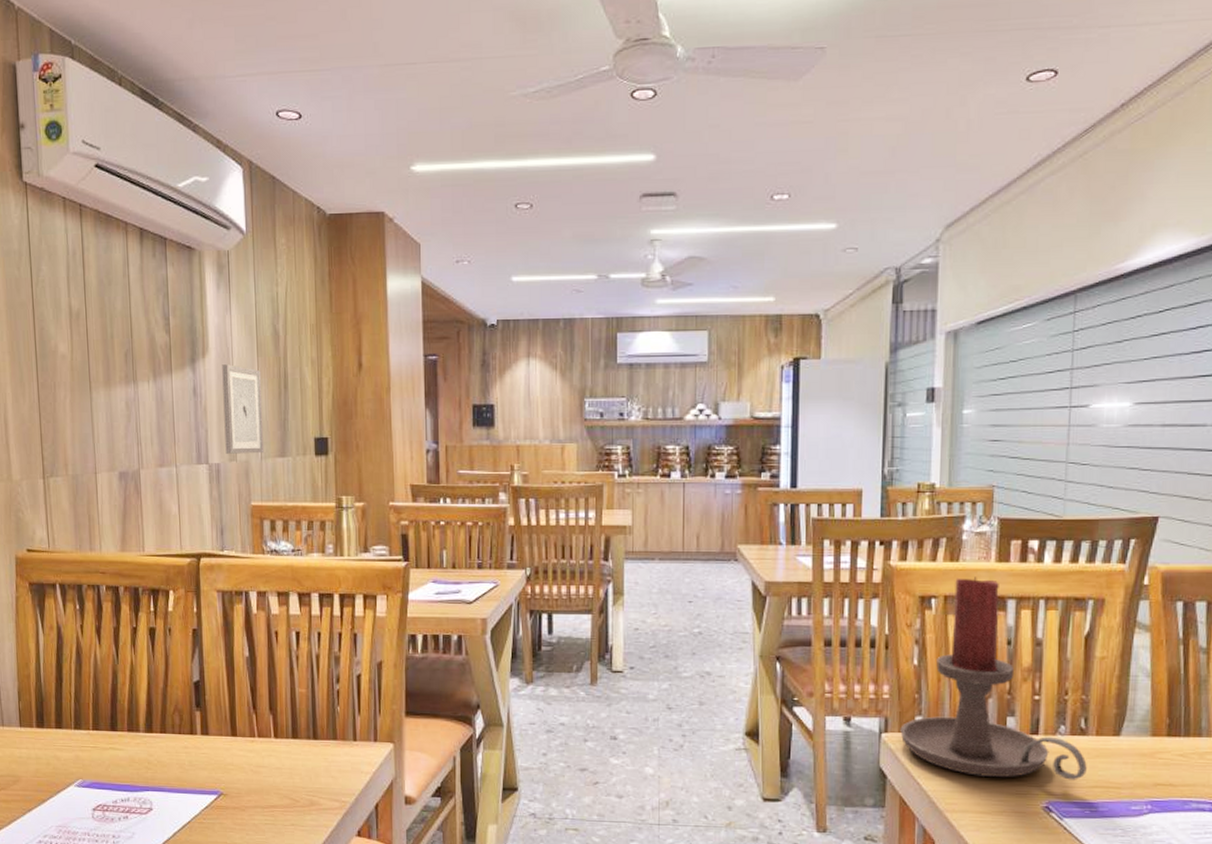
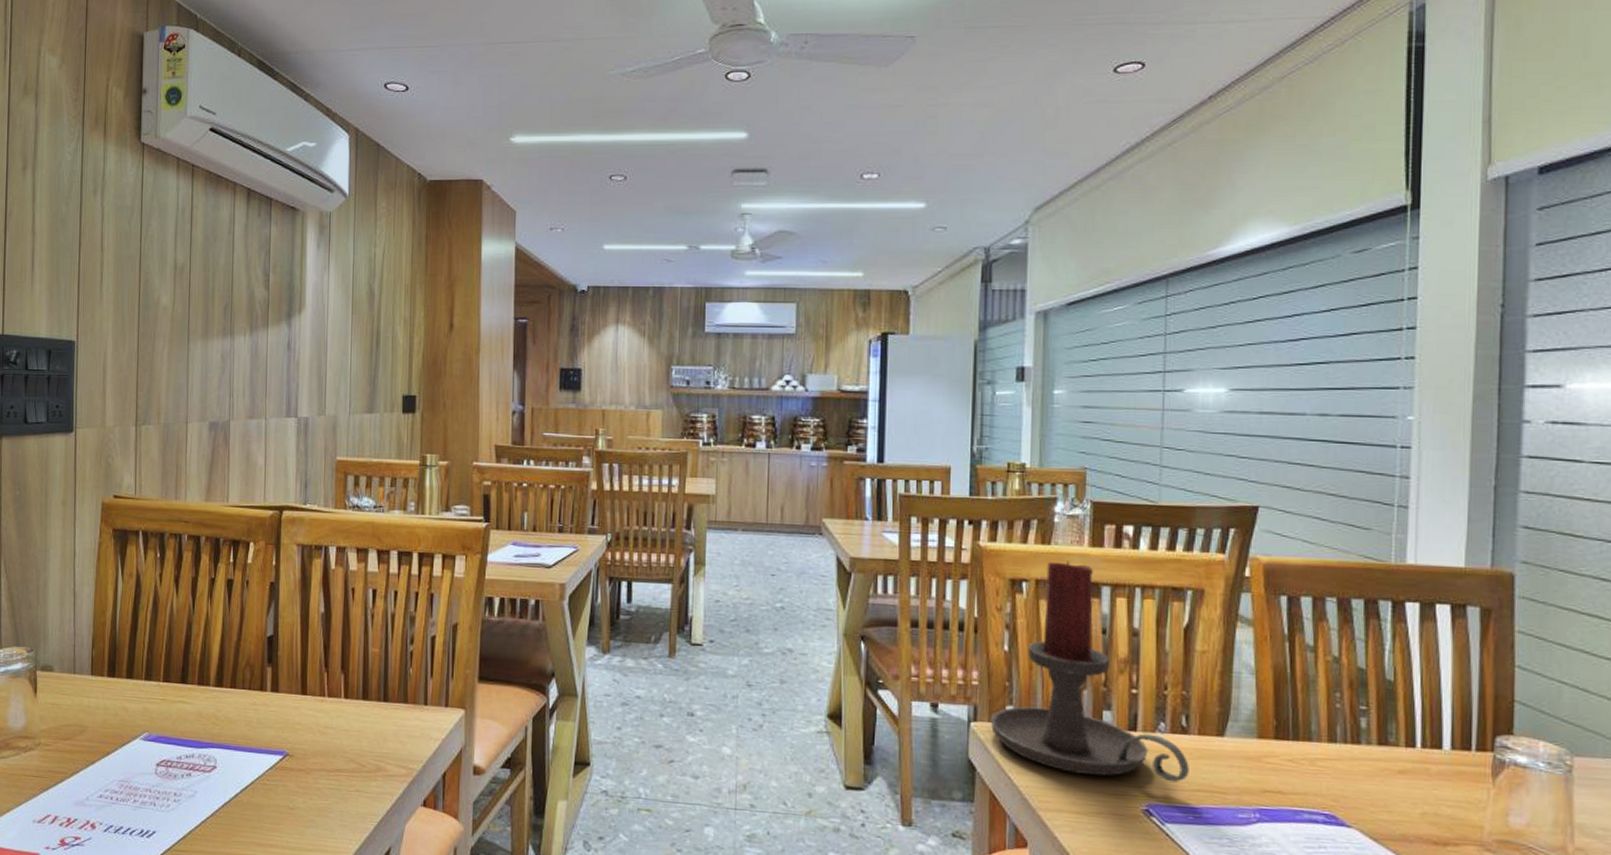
wall art: present [222,364,264,454] -> none [315,321,355,409]

